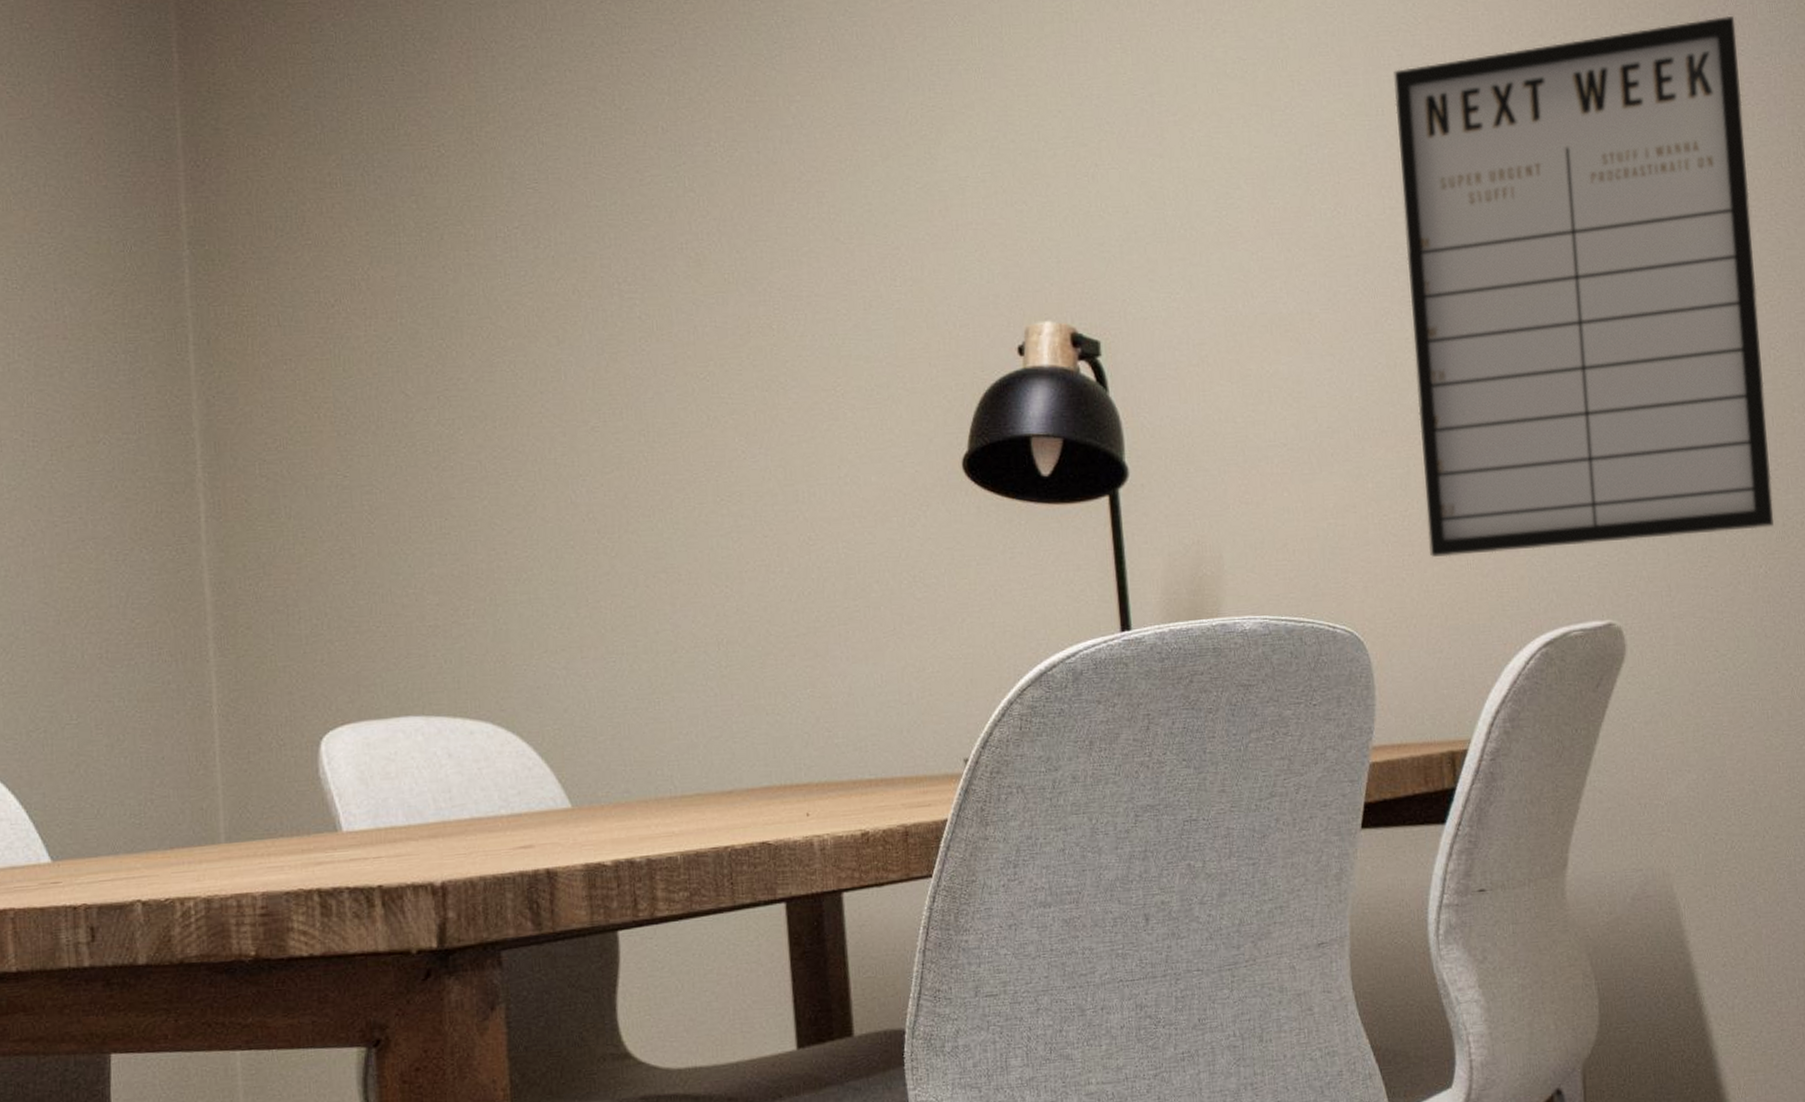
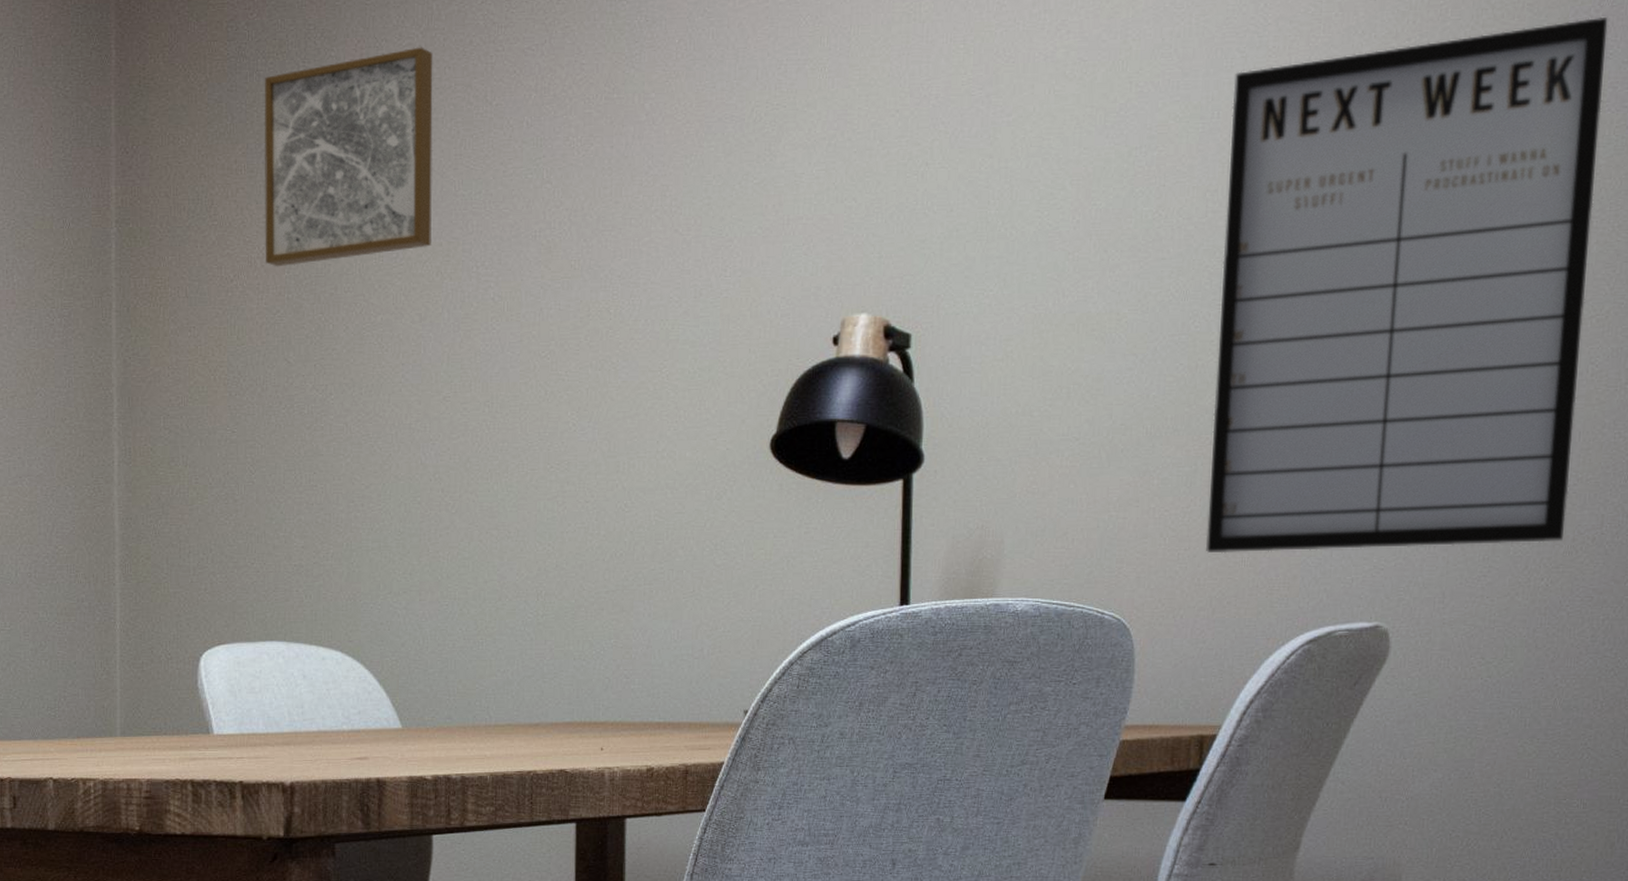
wall art: none [358,49,564,290] -> present [264,47,433,267]

